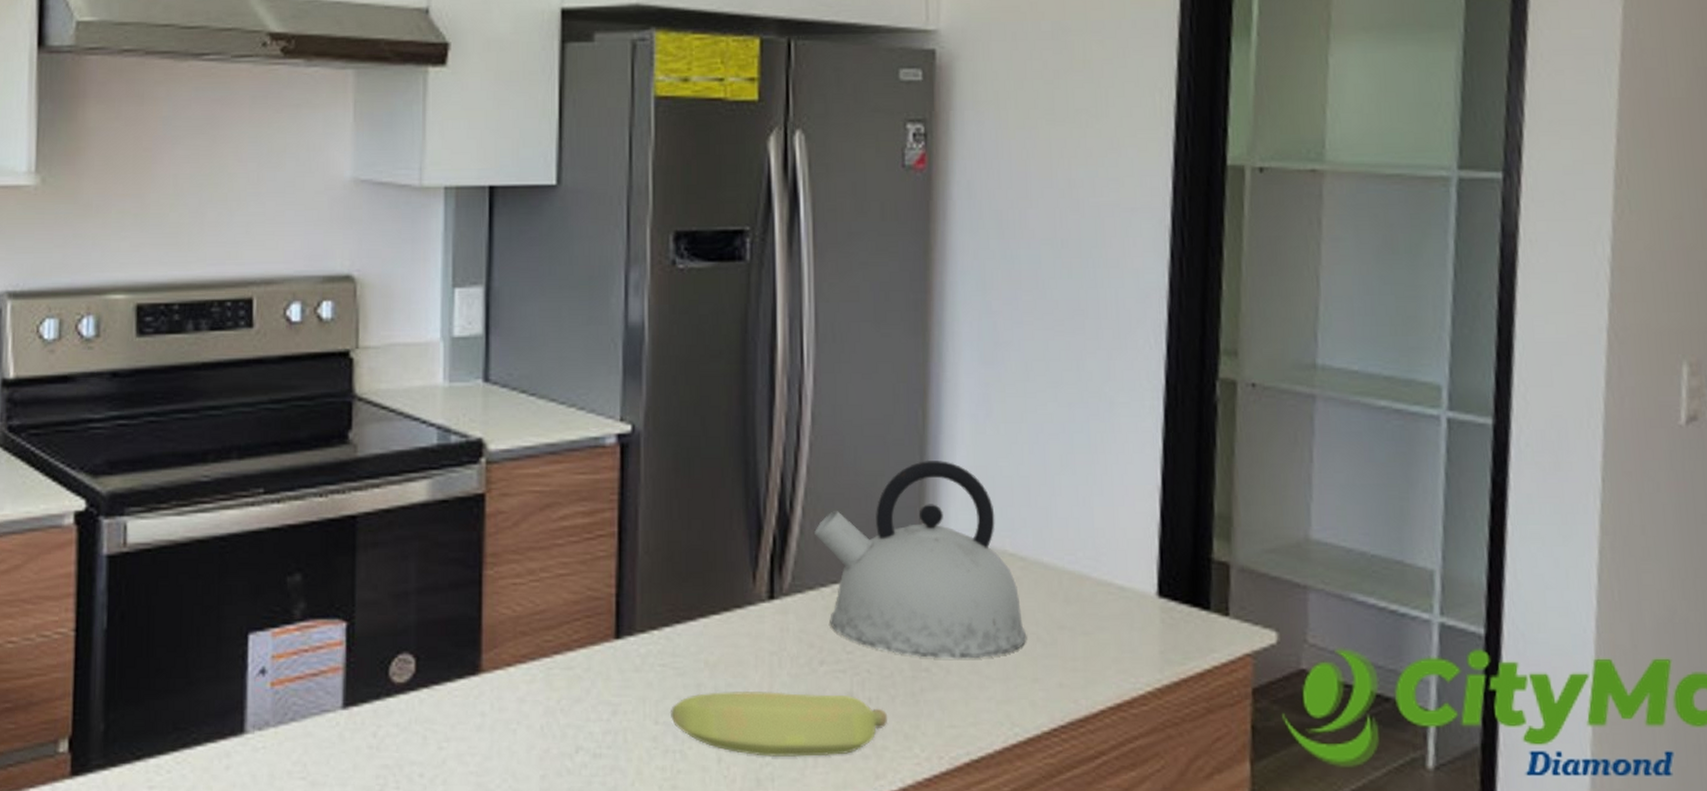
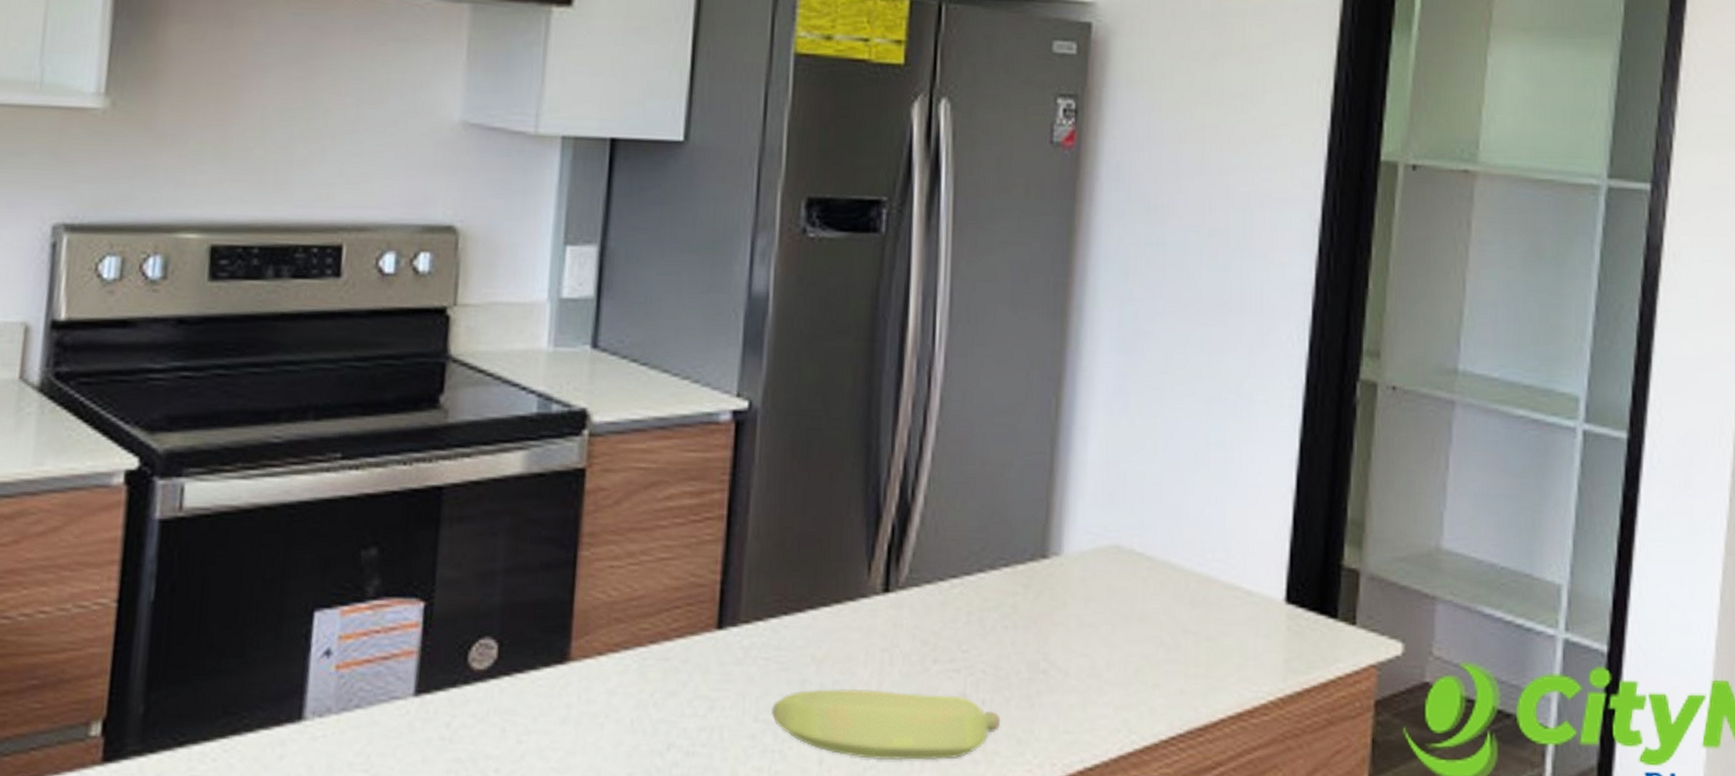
kettle: present [814,461,1027,659] -> none [936,452,1150,662]

